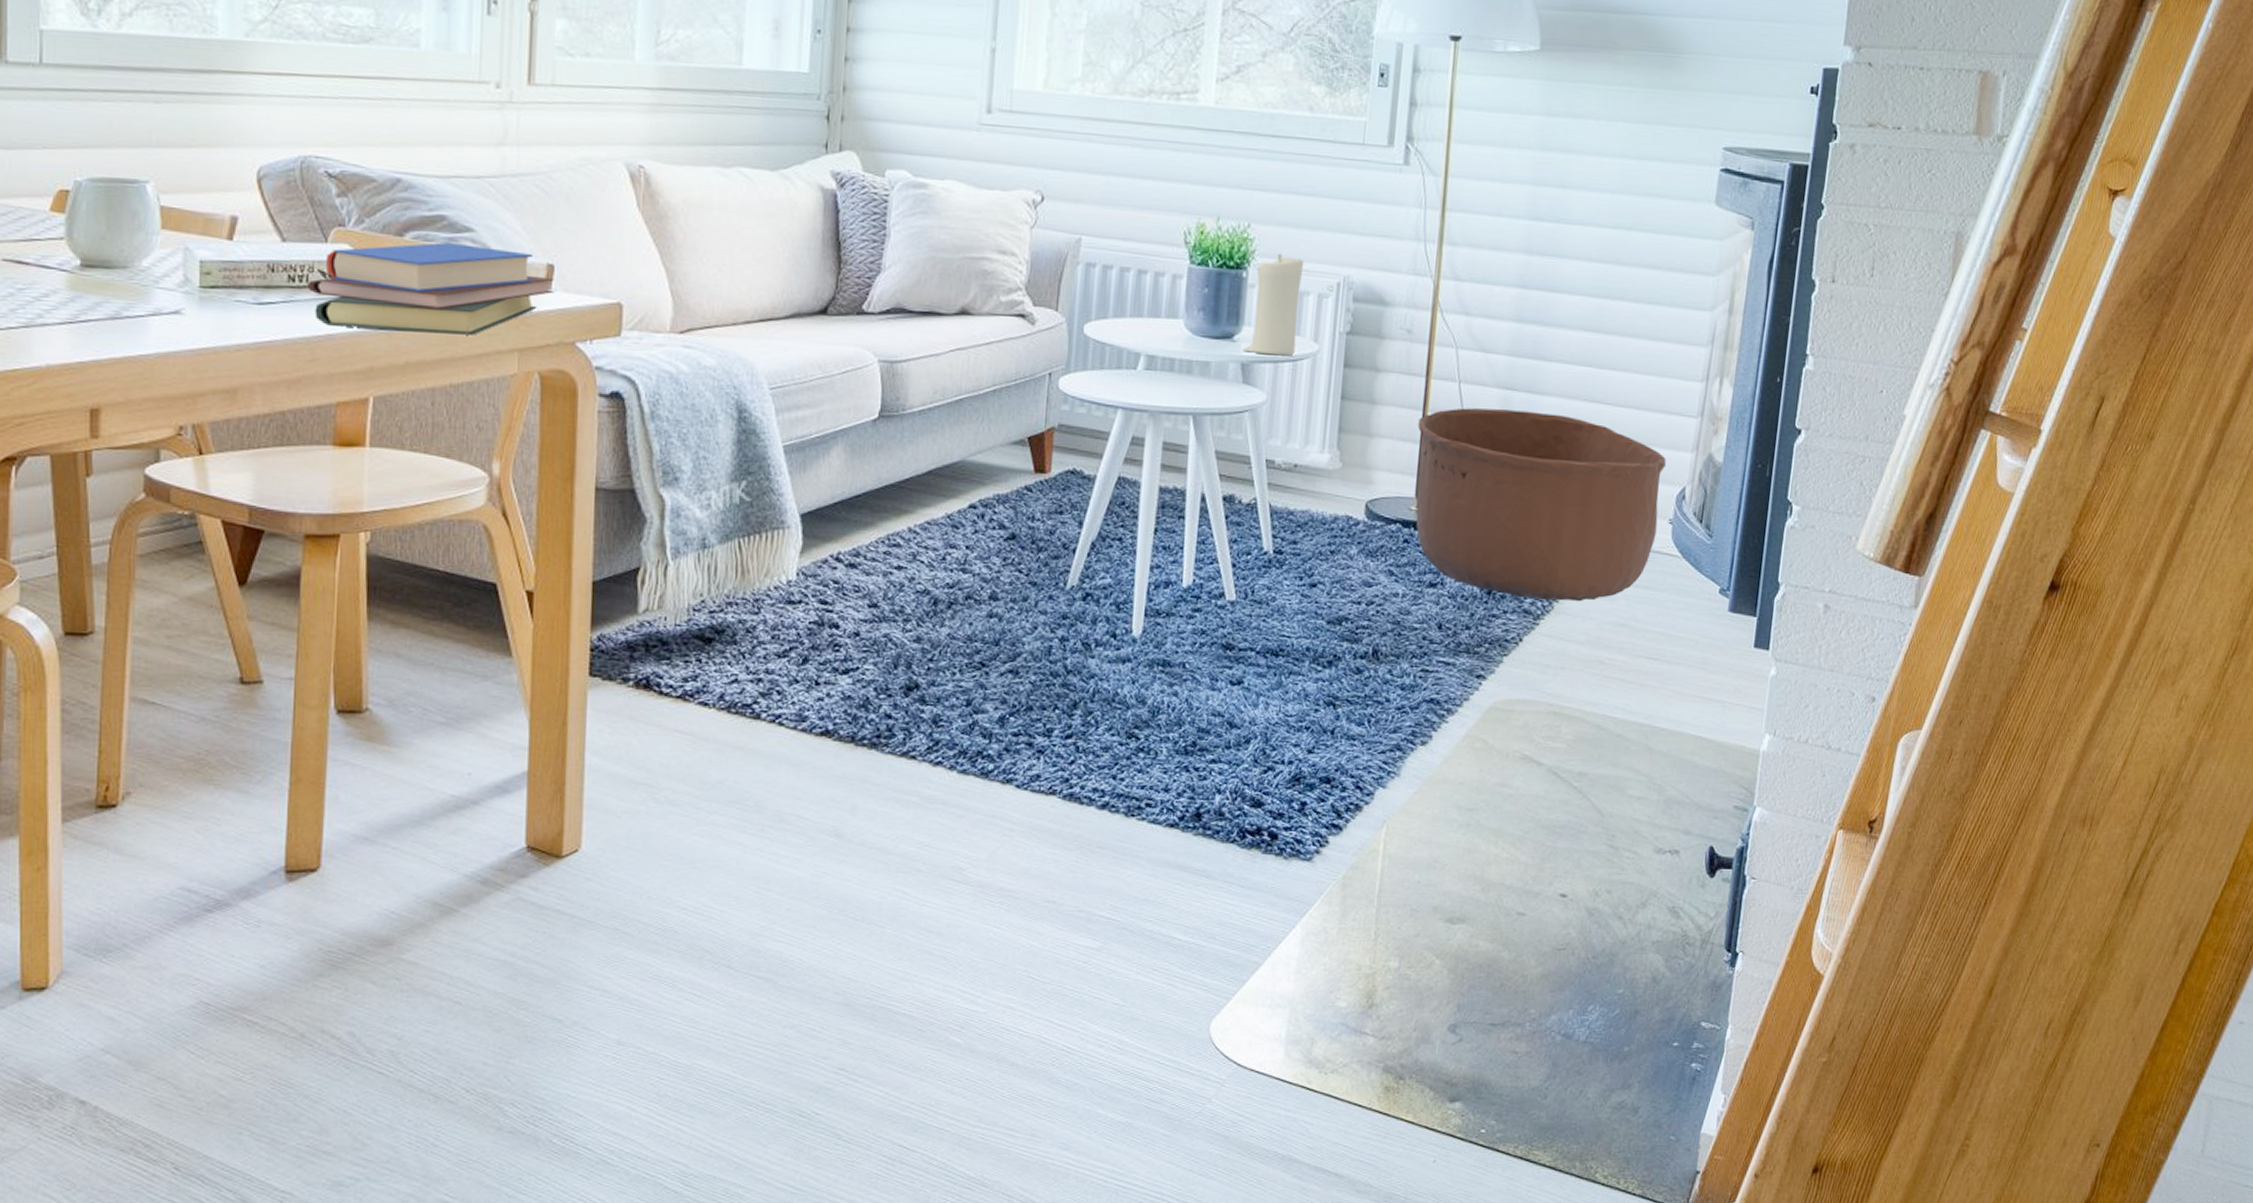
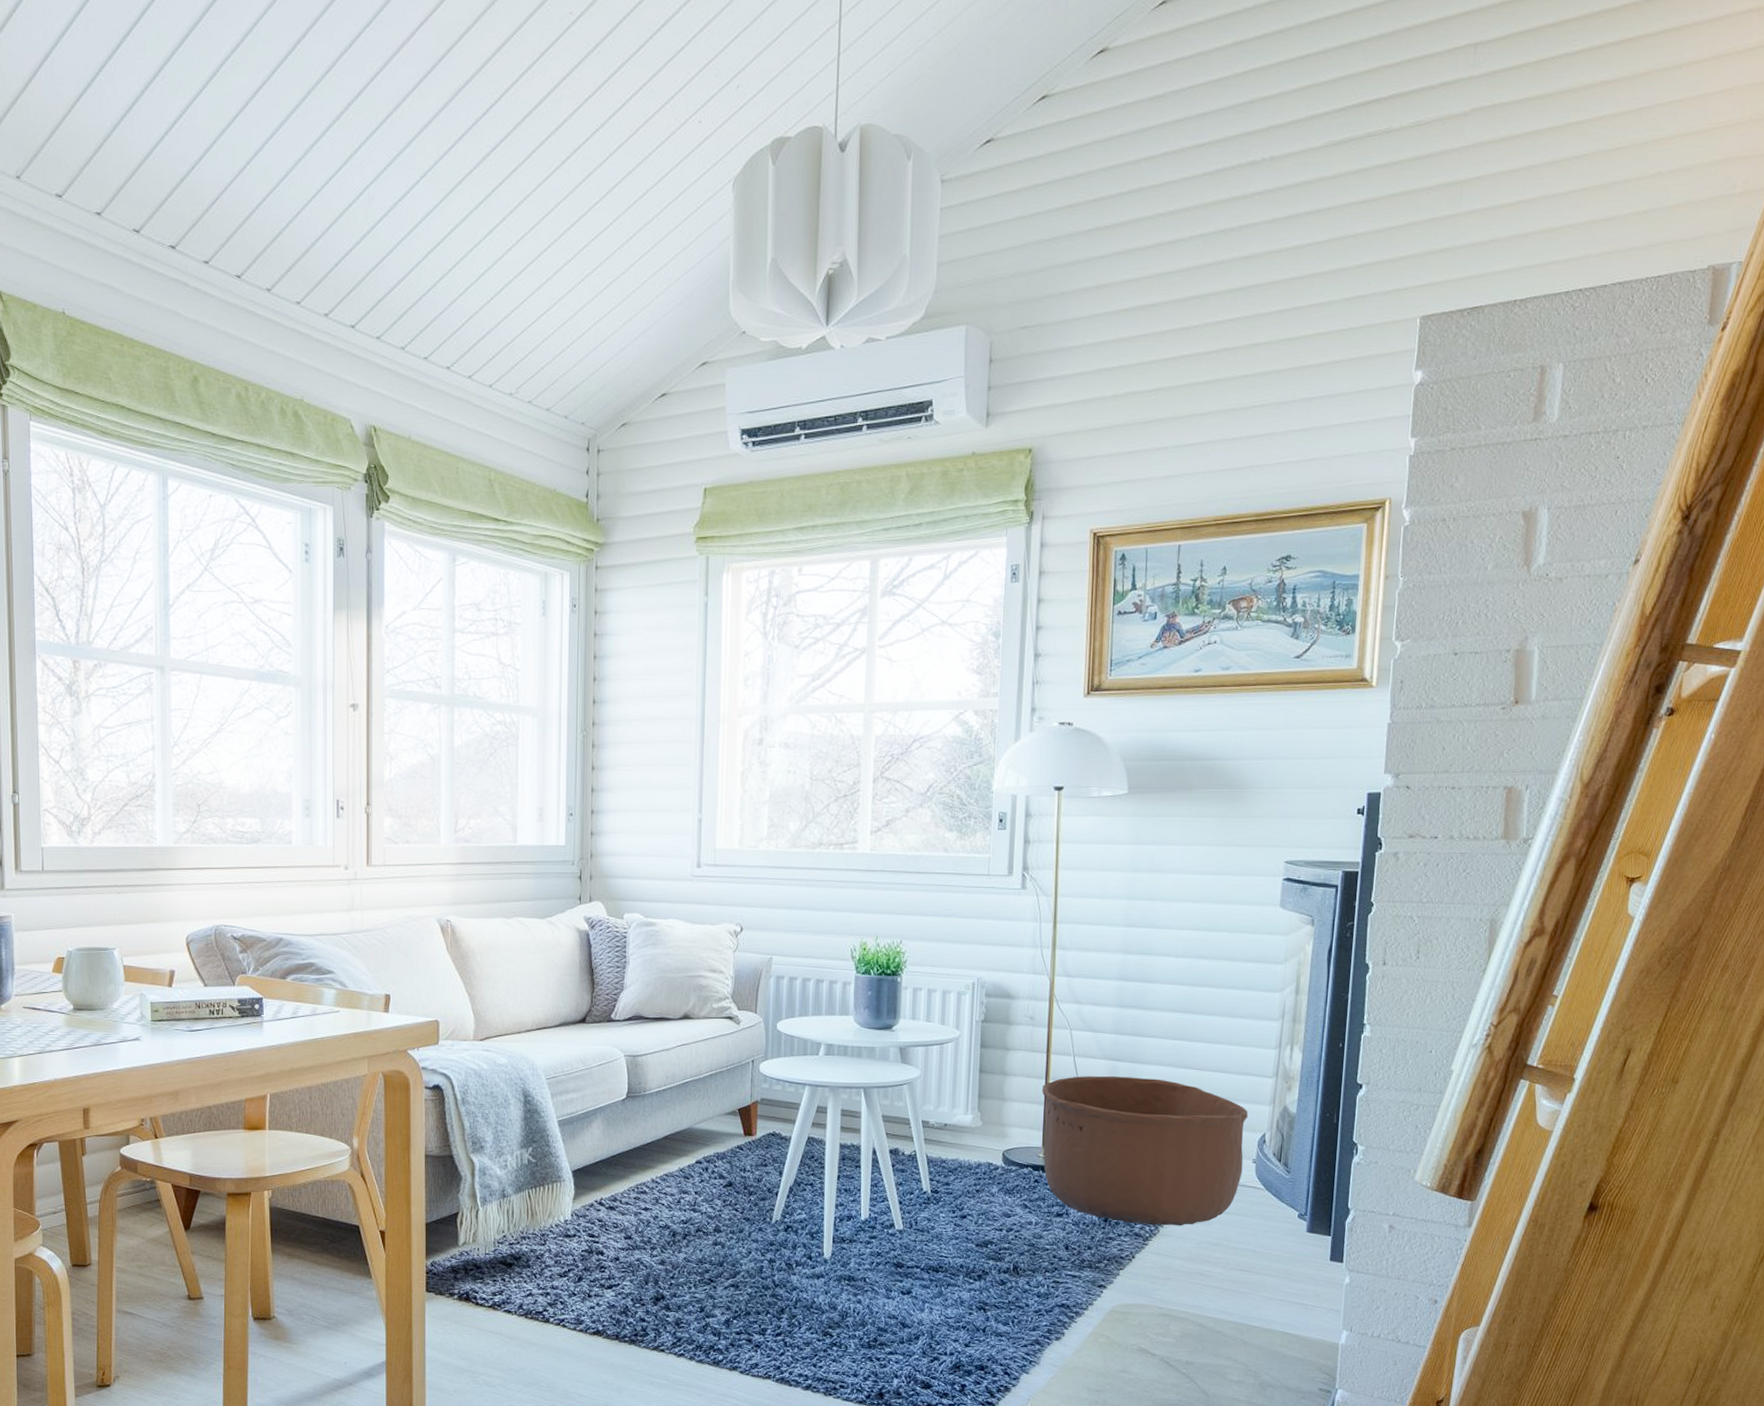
book: present [308,242,555,335] -> none [223,981,392,1048]
candle: present [1242,253,1304,356] -> none [900,962,946,1041]

